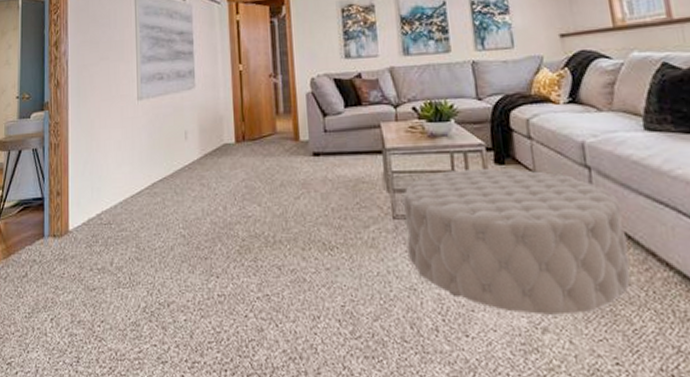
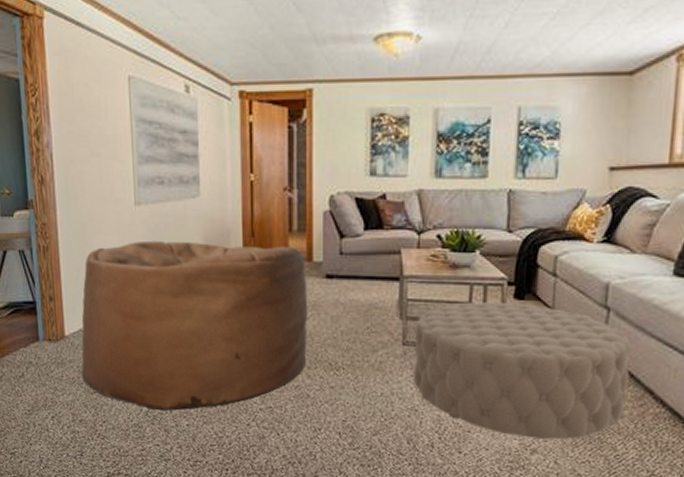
bean bag chair: none [83,127,300,305] -> present [81,240,308,411]

